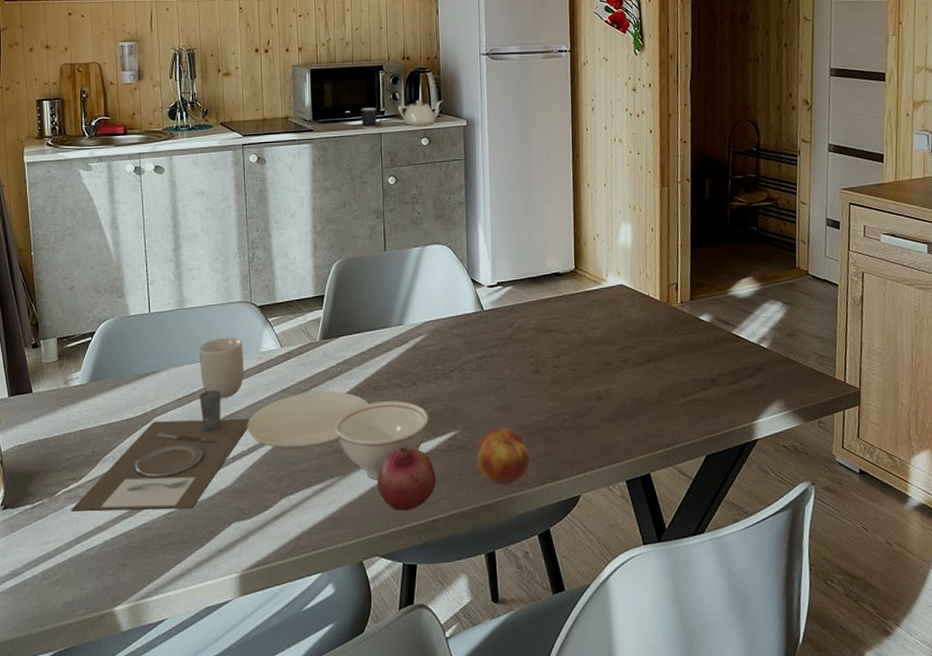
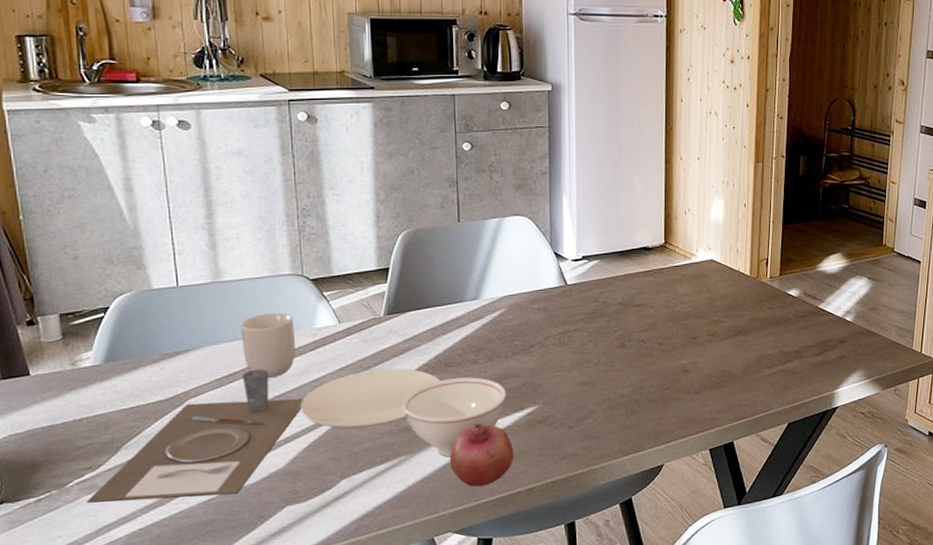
mug: present [361,107,382,129] -> none [431,66,456,89]
teapot: present [397,99,443,127] -> none [473,59,526,89]
fruit: present [475,426,530,486] -> none [555,400,613,458]

